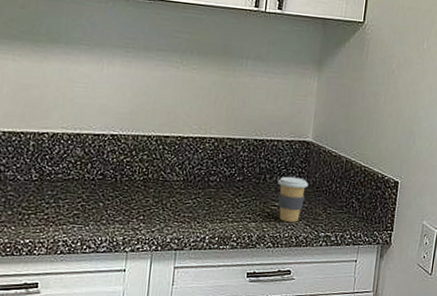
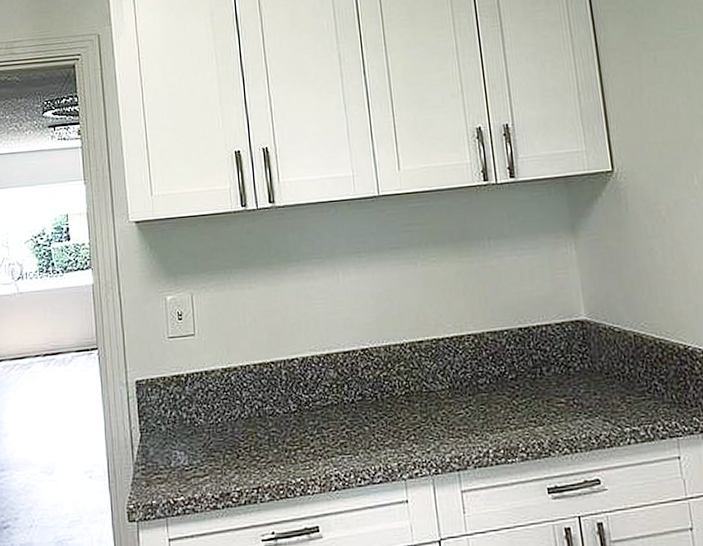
coffee cup: present [277,176,309,222] -> none [557,364,596,420]

